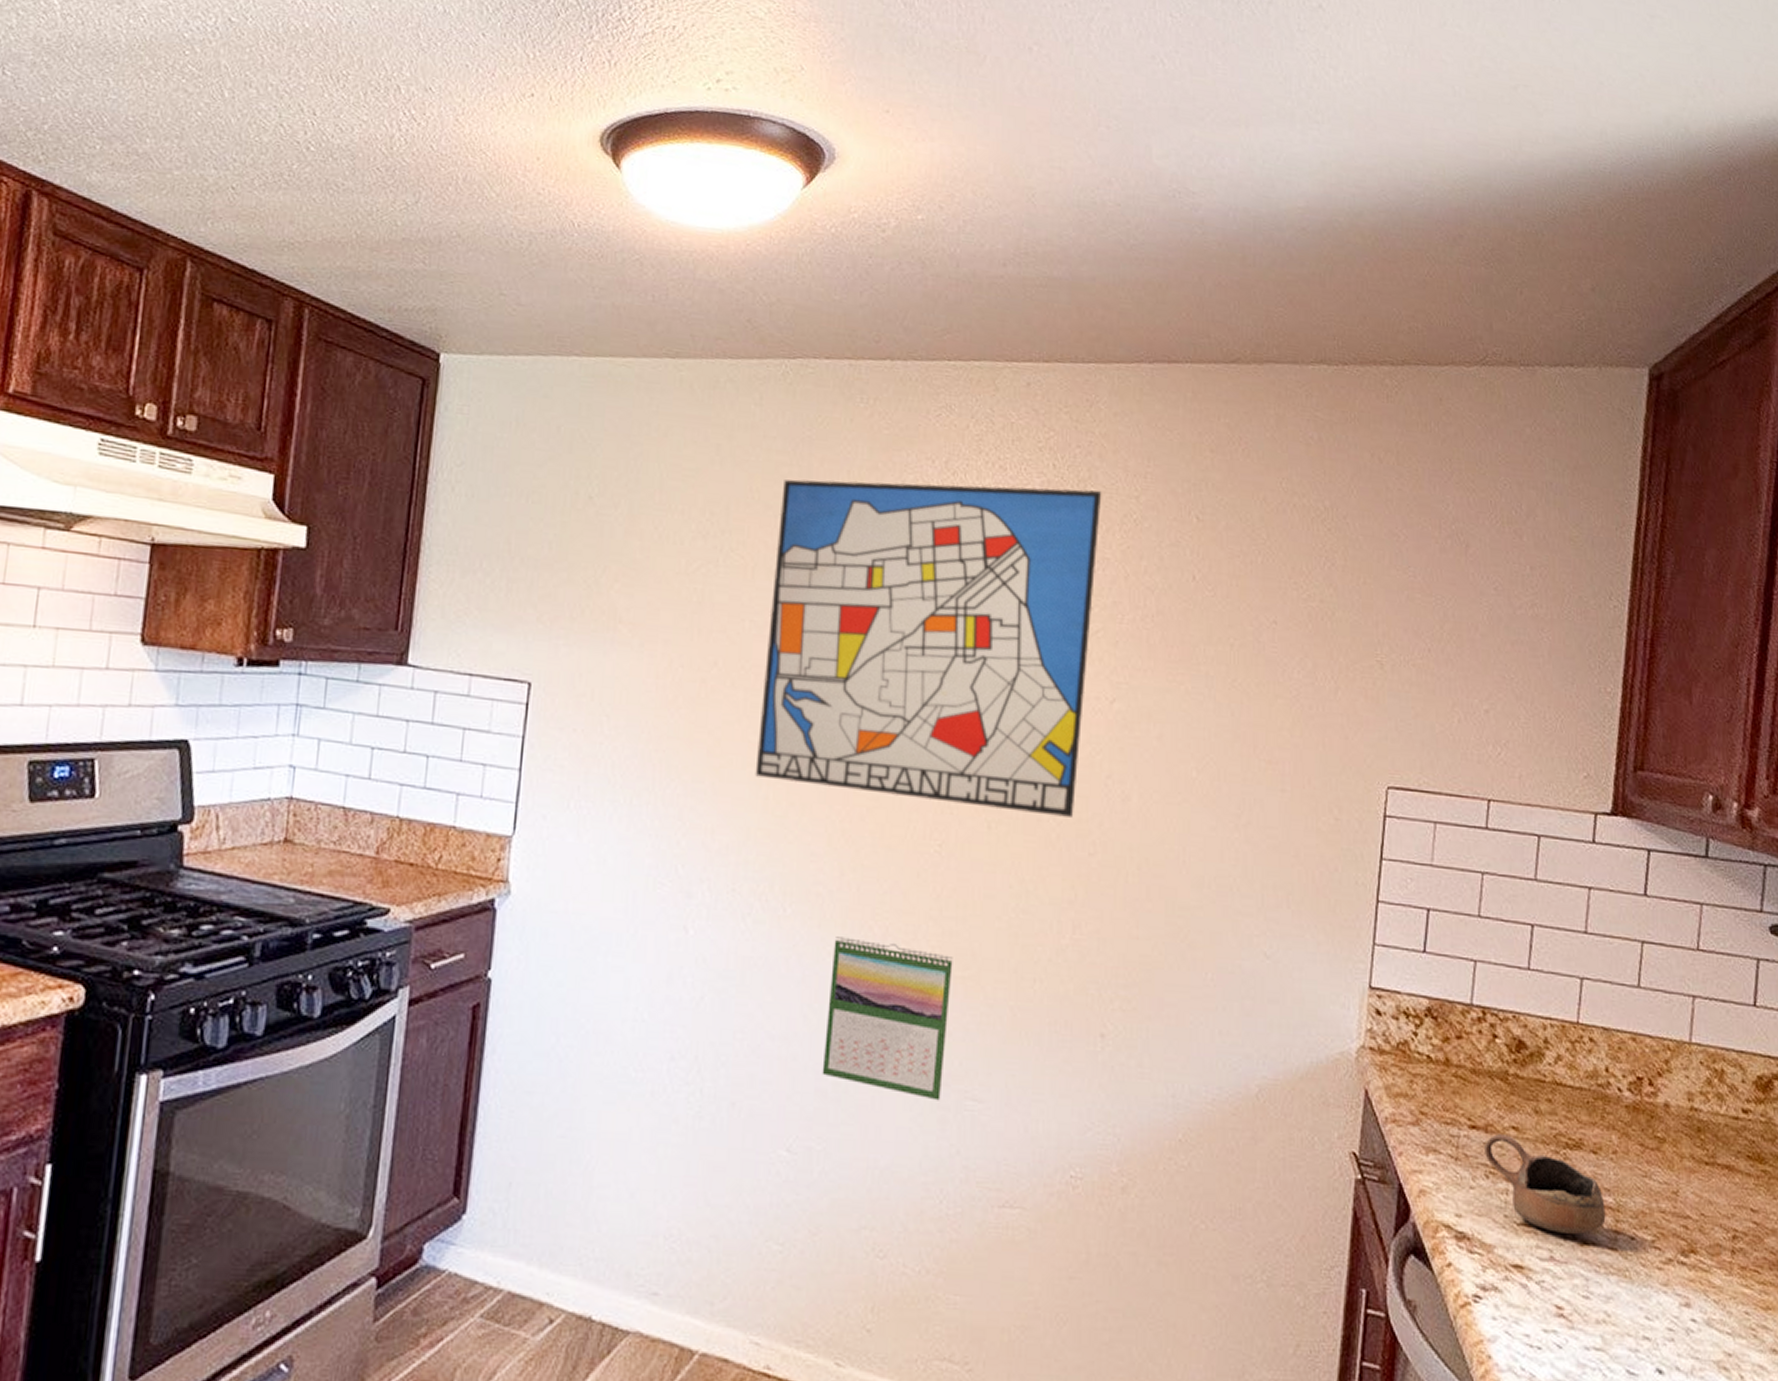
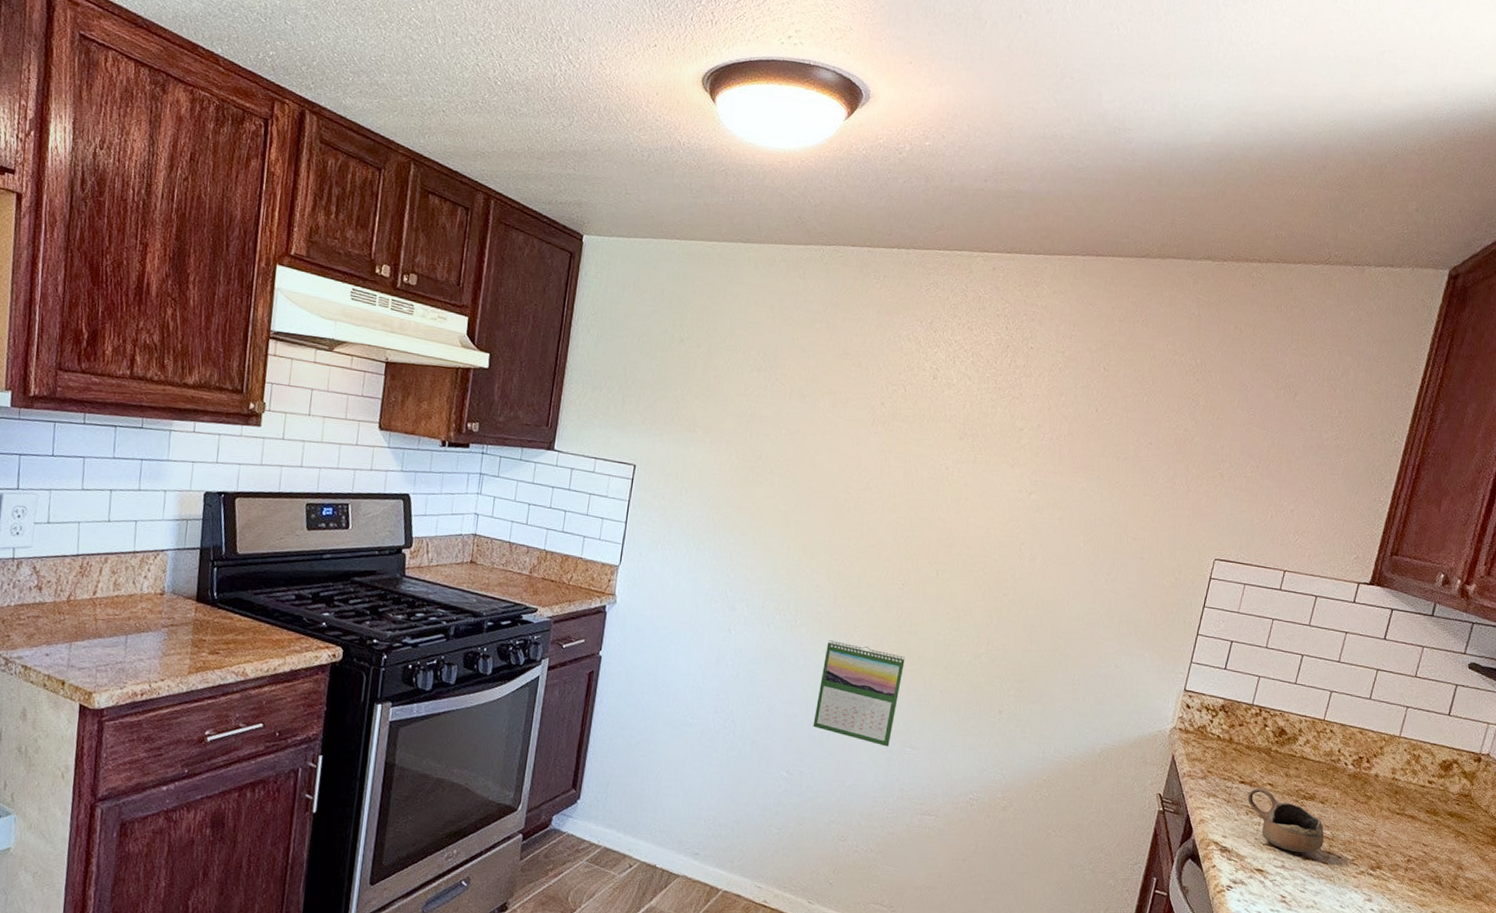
wall art: present [755,479,1102,817] -> none [782,332,1039,570]

